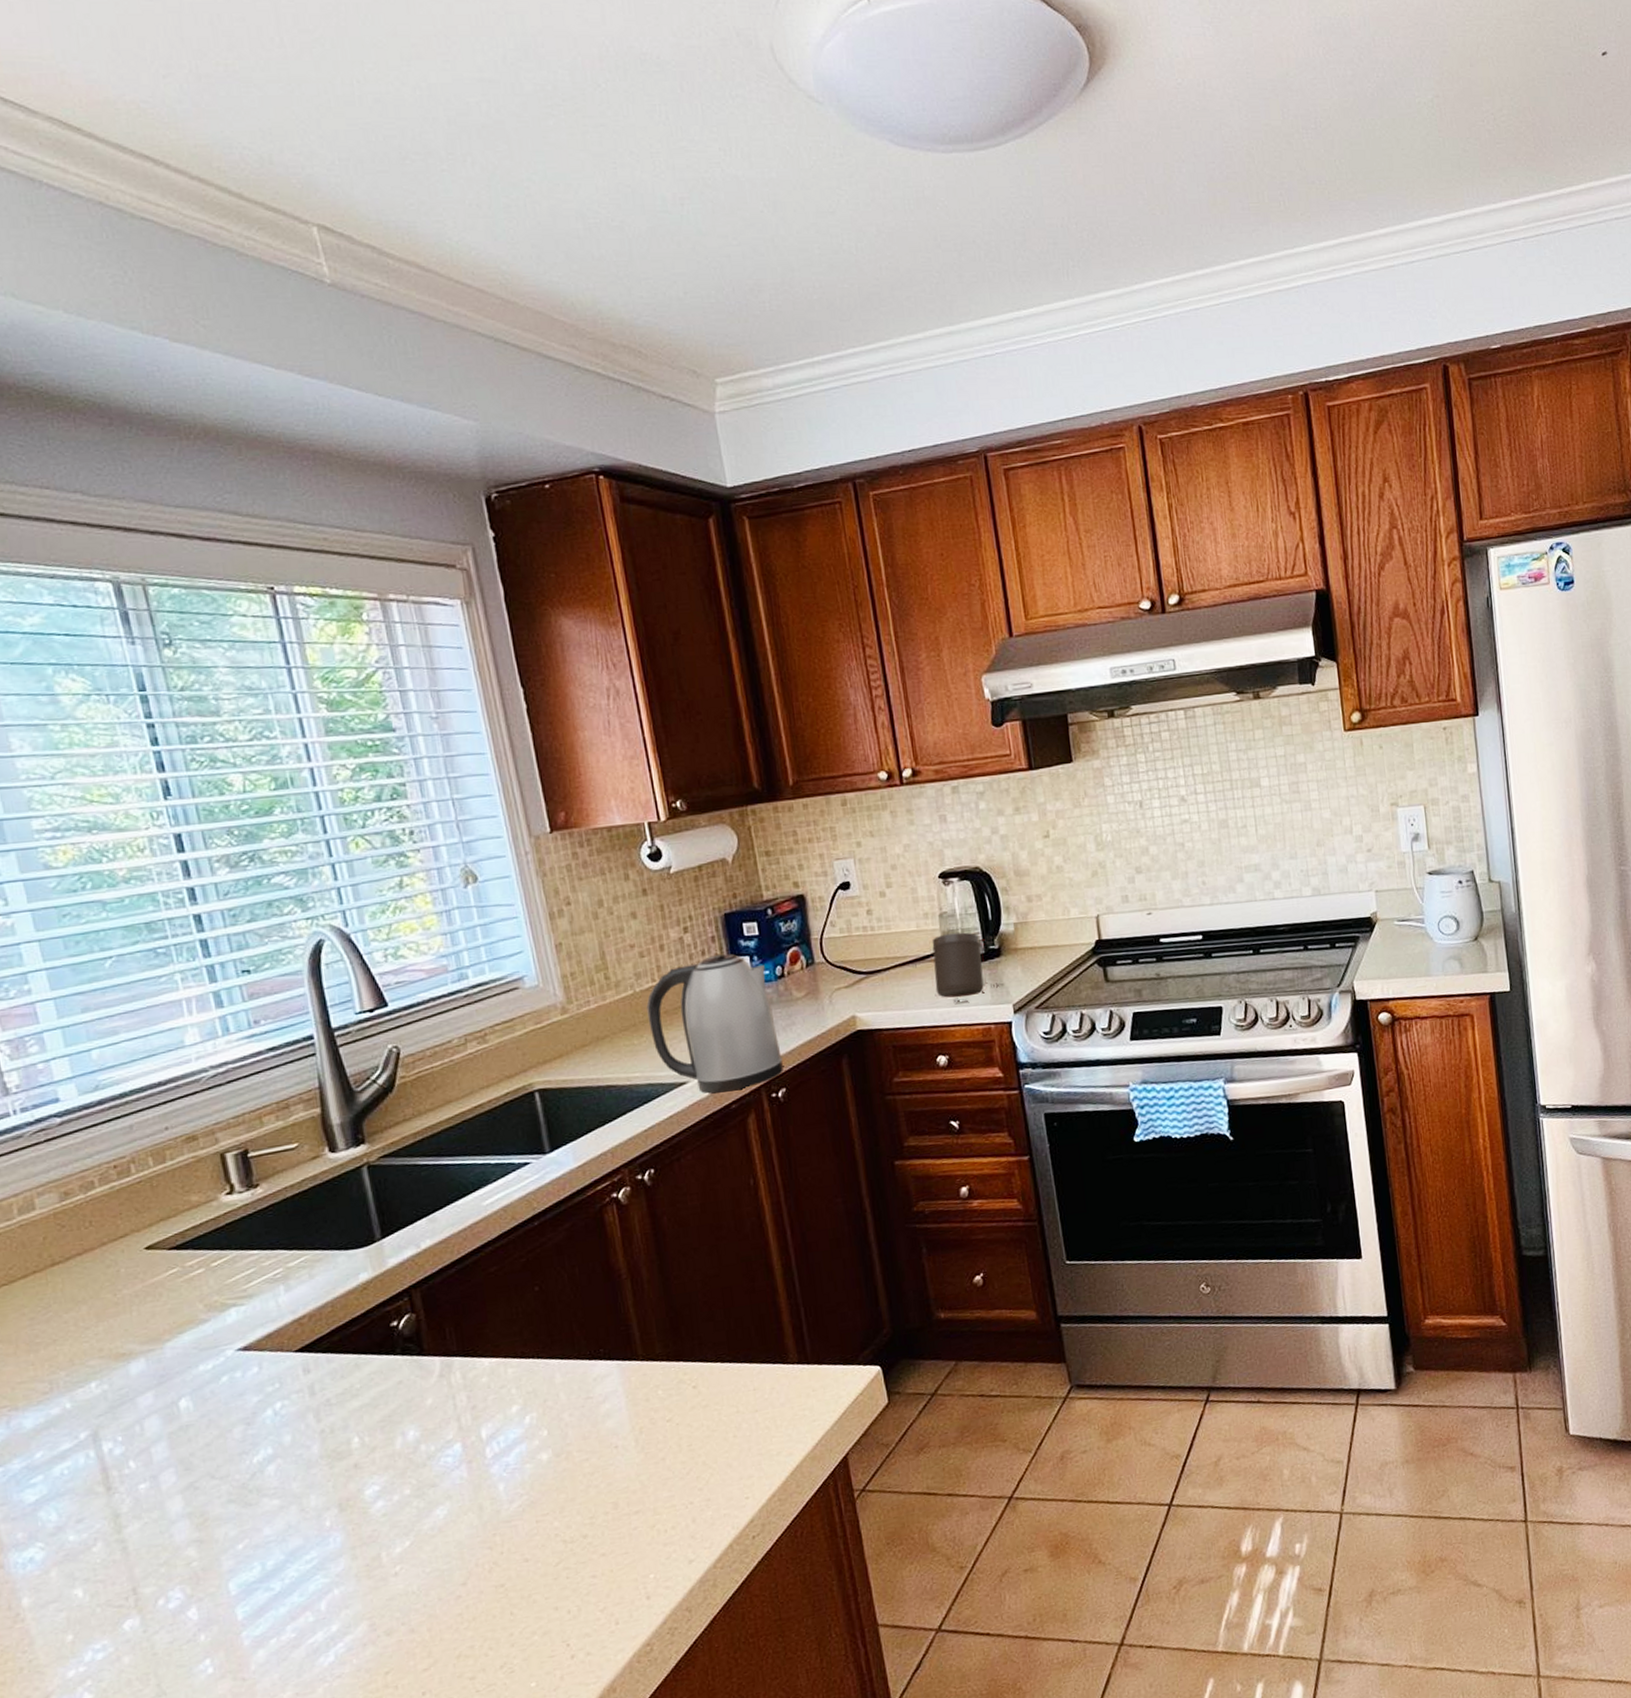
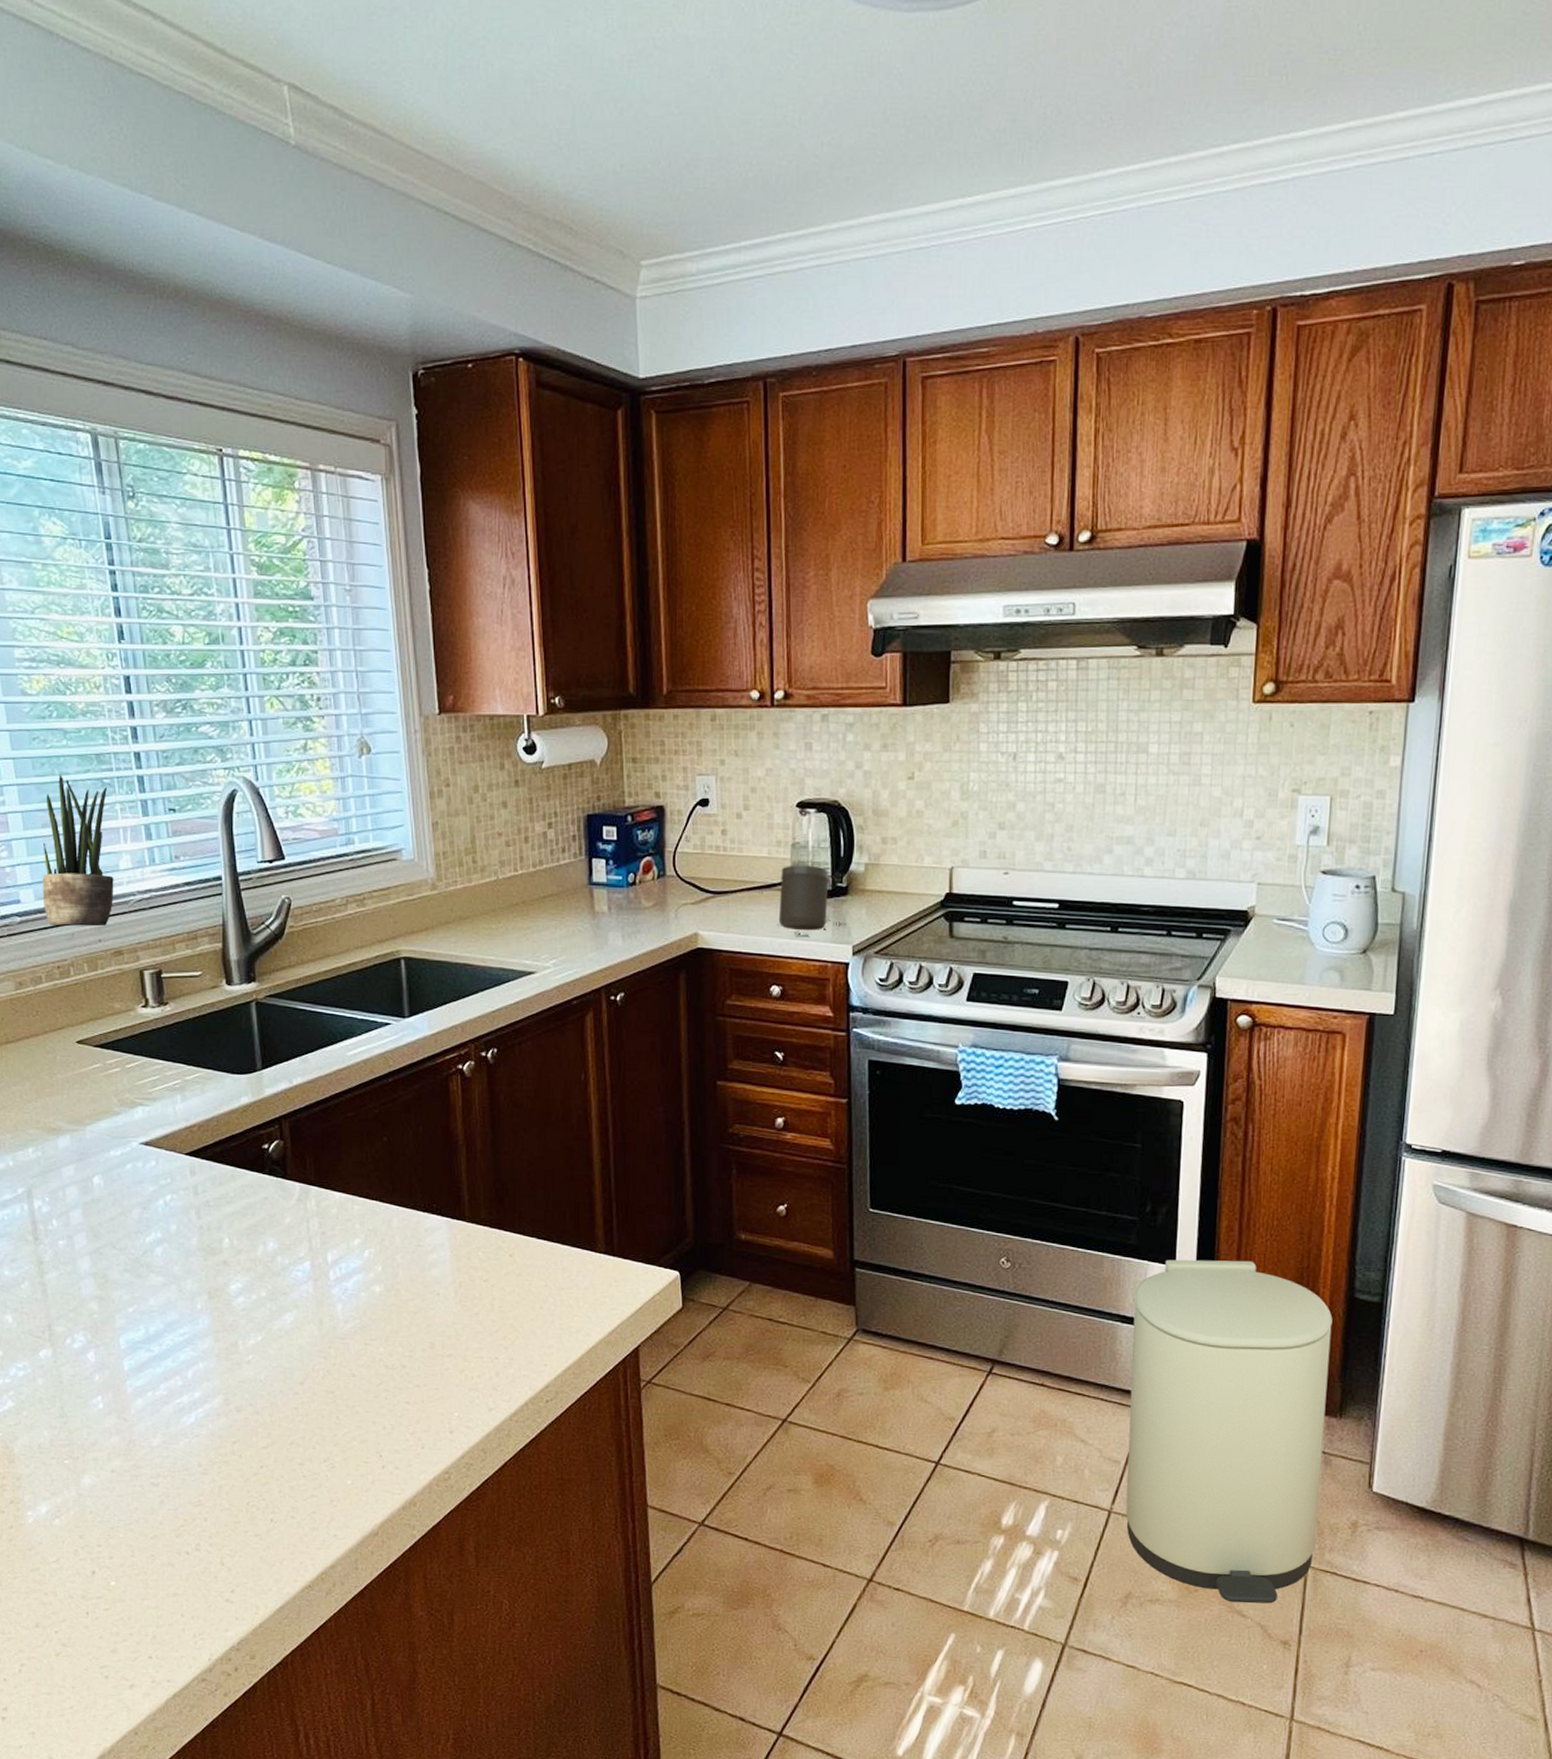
potted plant: none [85,950,180,1121] -> present [42,774,114,927]
kettle: present [646,953,784,1094] -> none [507,853,624,988]
pedal bin: none [1329,1239,1530,1575] -> present [1125,1259,1333,1604]

